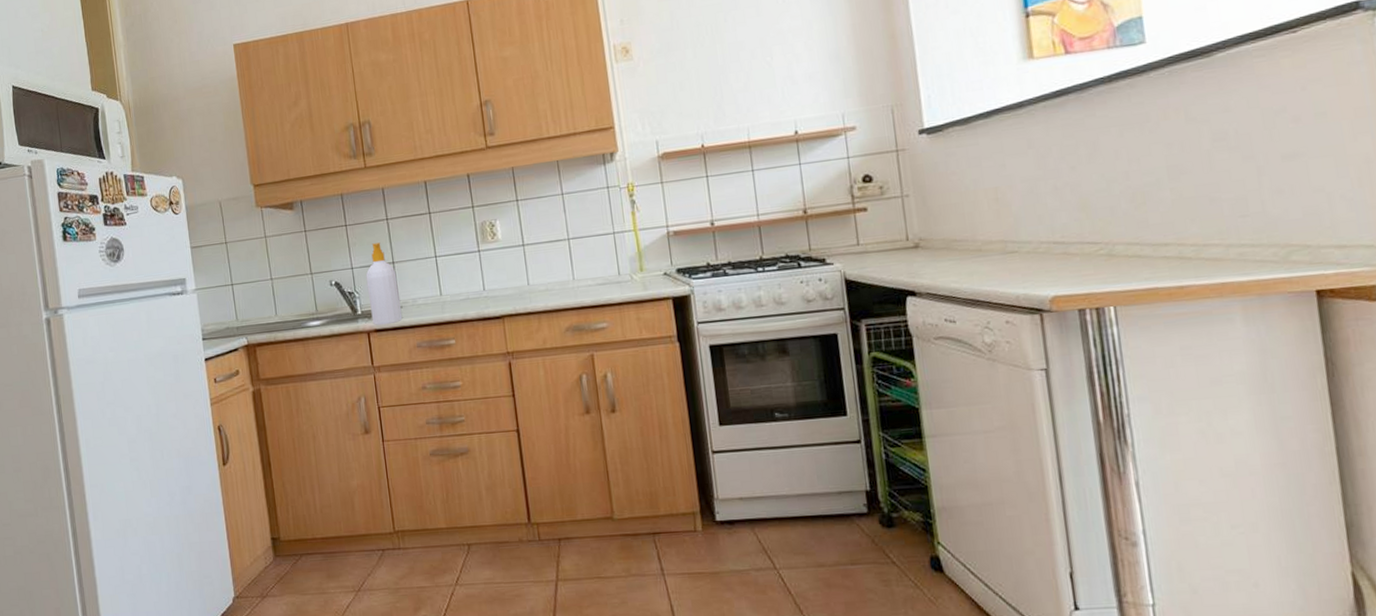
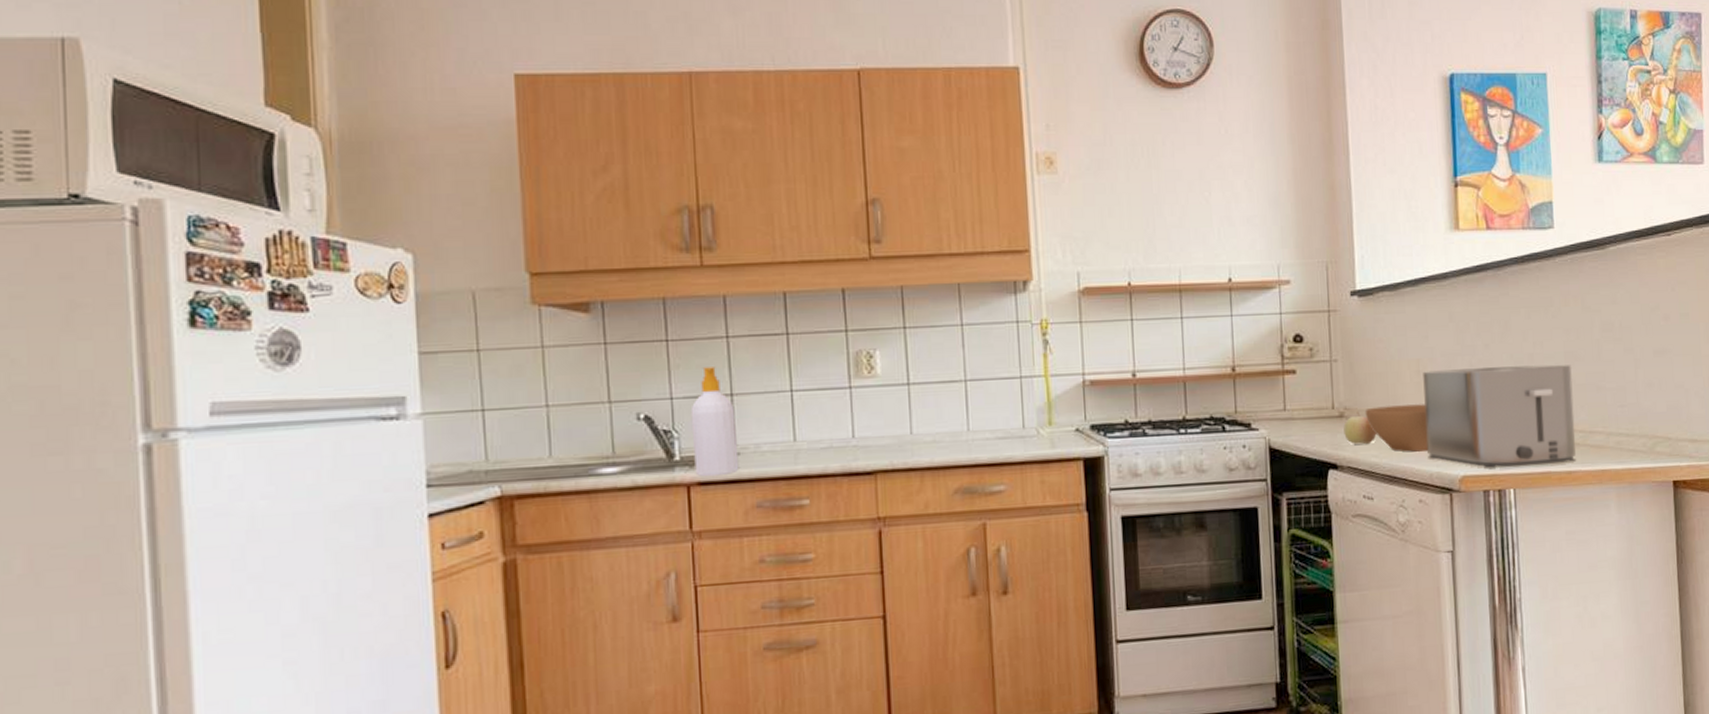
fruit: none [919,240,956,272] -> present [1343,411,1377,445]
bowl: none [941,229,1013,276] -> present [1364,404,1429,452]
toaster: none [1002,179,1190,289] -> present [1423,364,1577,470]

